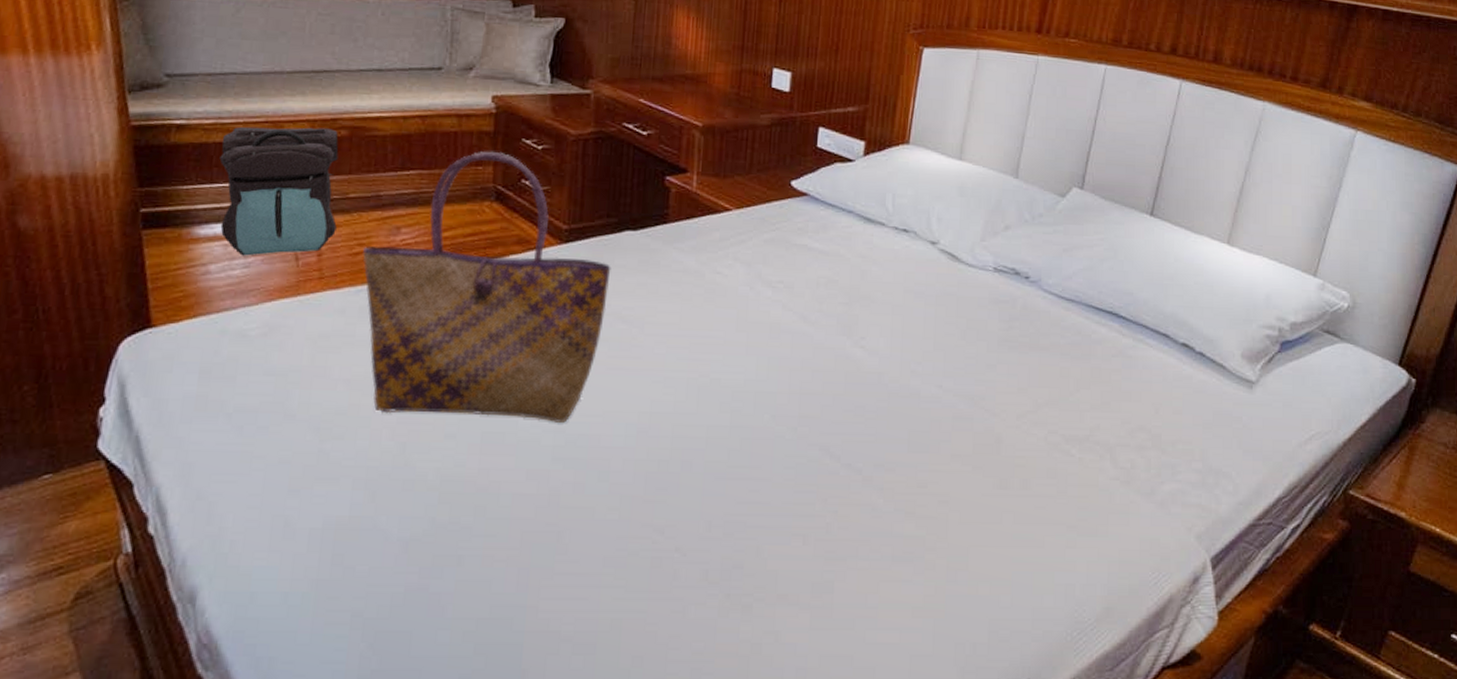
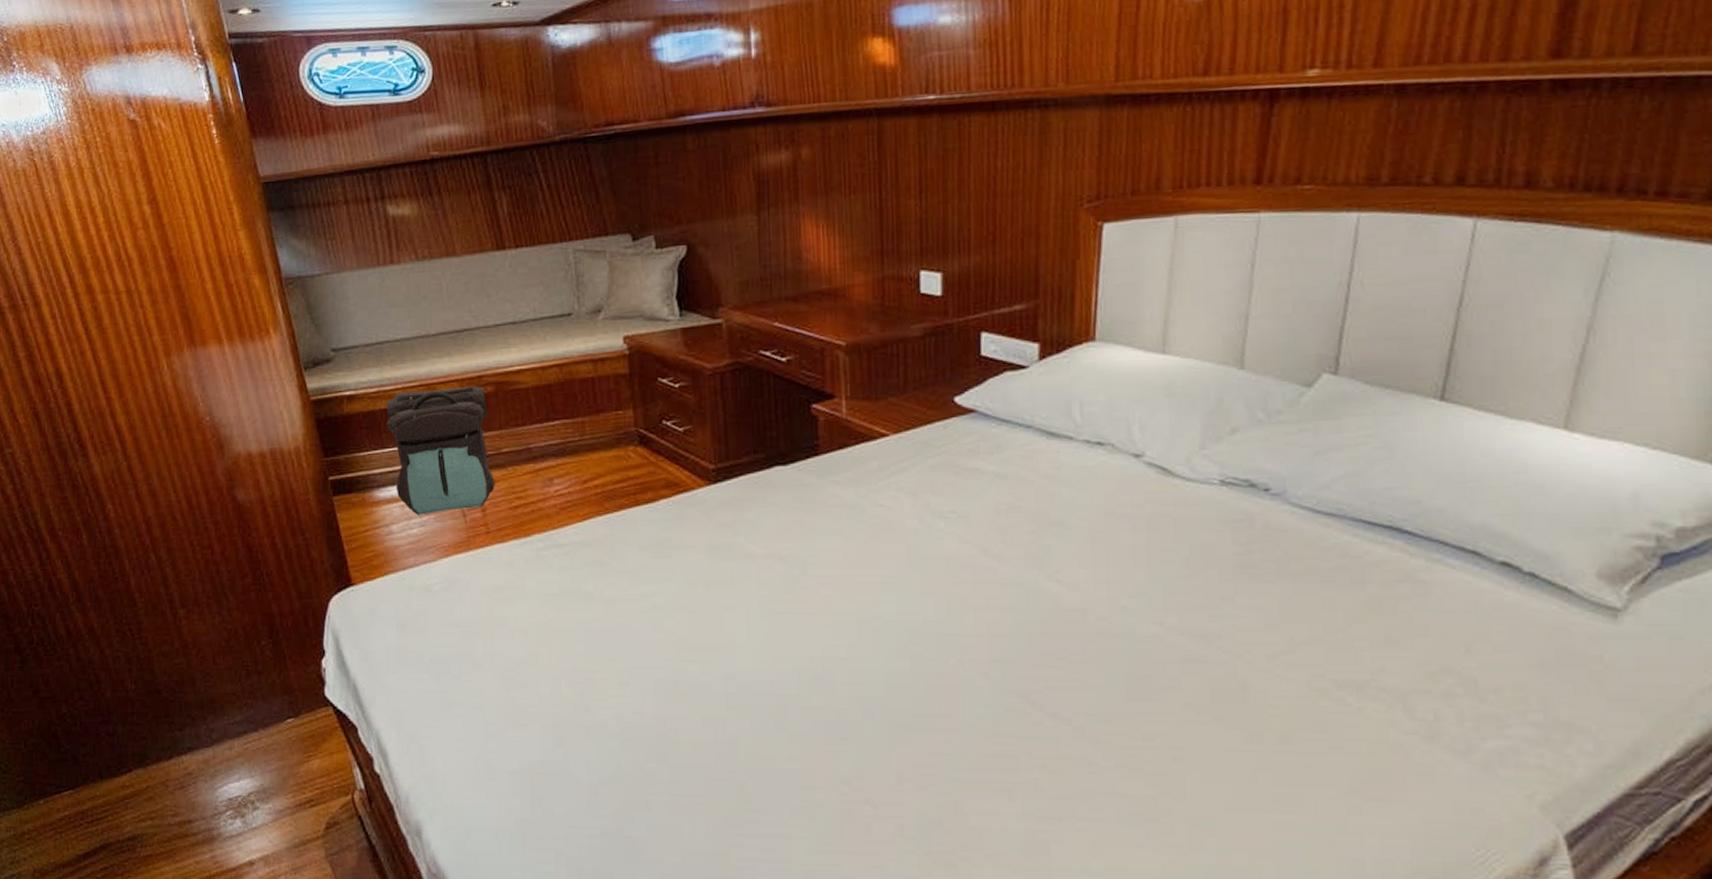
tote bag: present [363,151,611,423] -> none [522,393,765,669]

